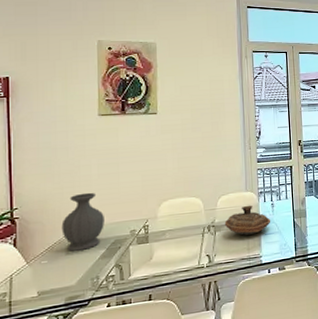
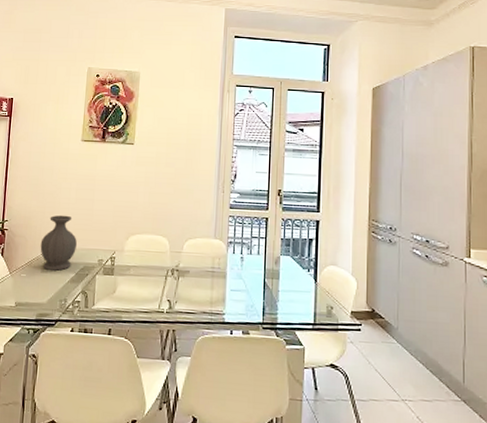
decorative bowl: present [224,205,271,236] -> none [188,254,239,288]

